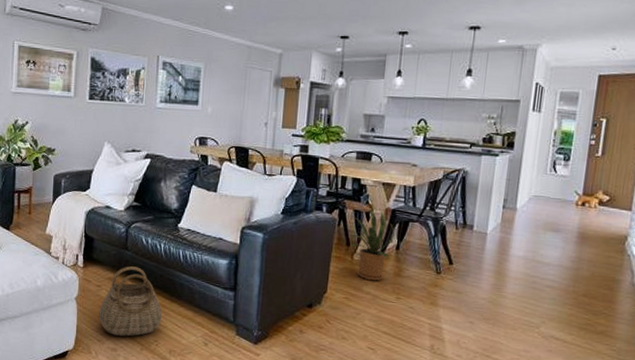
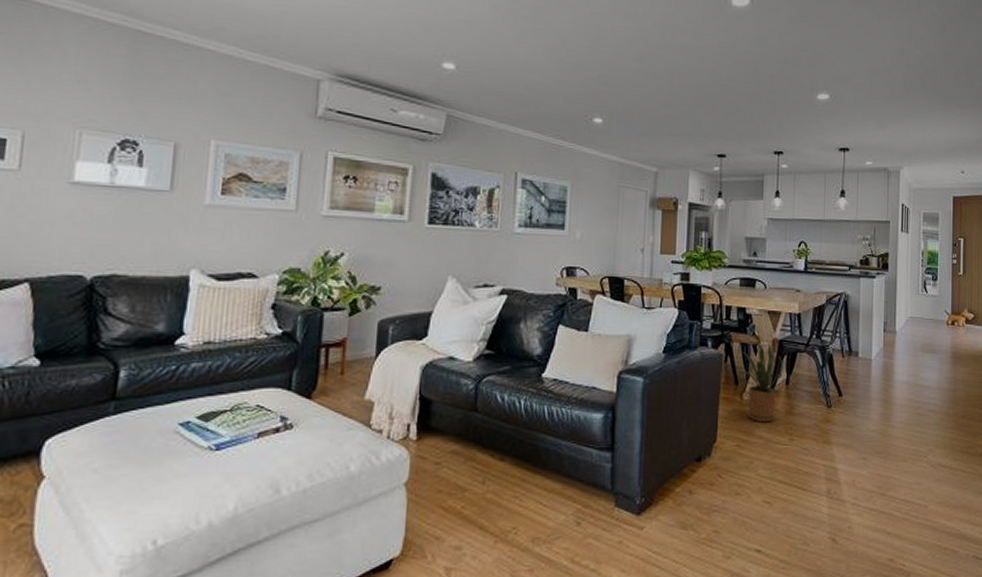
basket: present [99,266,163,337] -> none [437,433,523,528]

